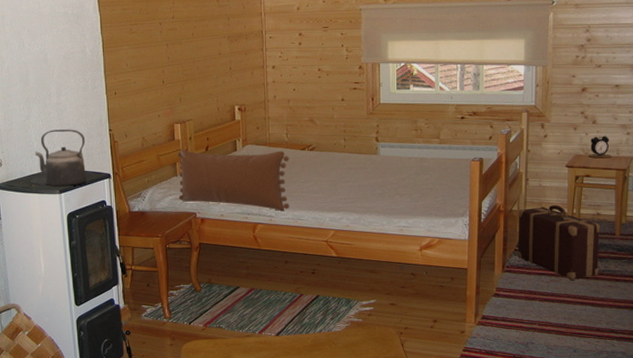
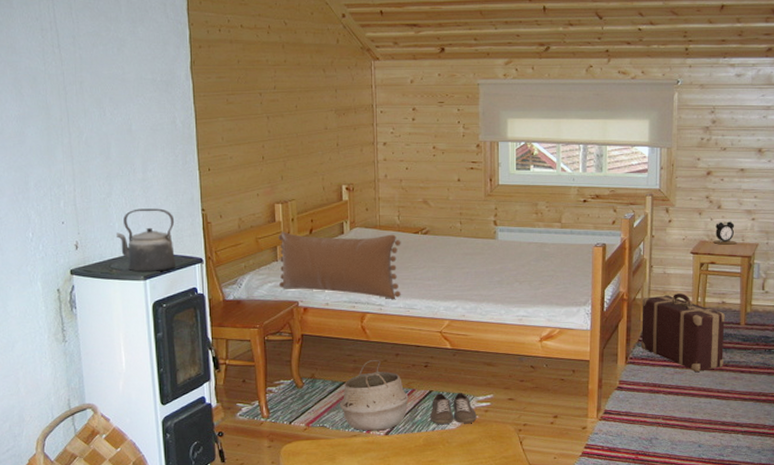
woven basket: none [234,266,297,332] -> present [339,359,409,431]
shoe: none [316,298,361,327] -> present [429,393,477,425]

